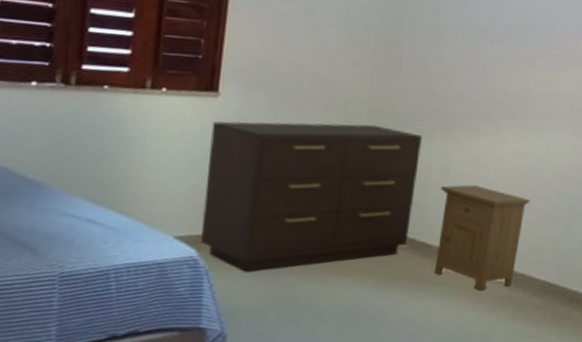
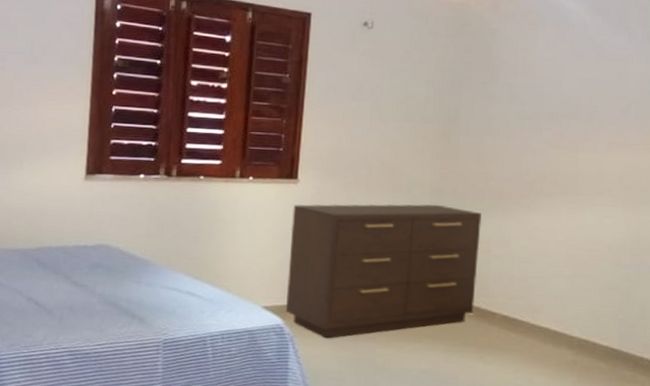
nightstand: present [434,185,531,291] -> none [500,257,588,356]

